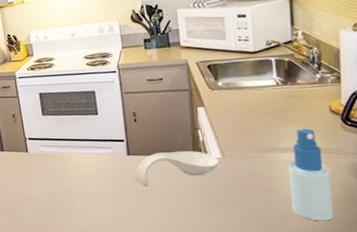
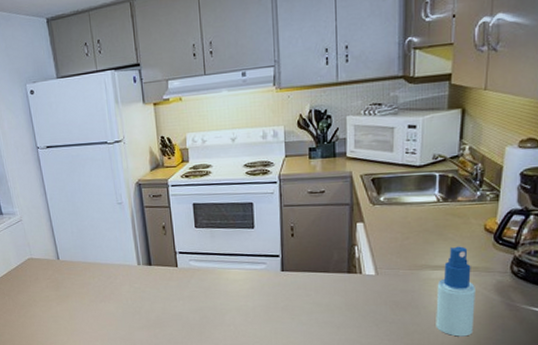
spoon rest: present [135,151,220,186] -> none [287,267,373,303]

